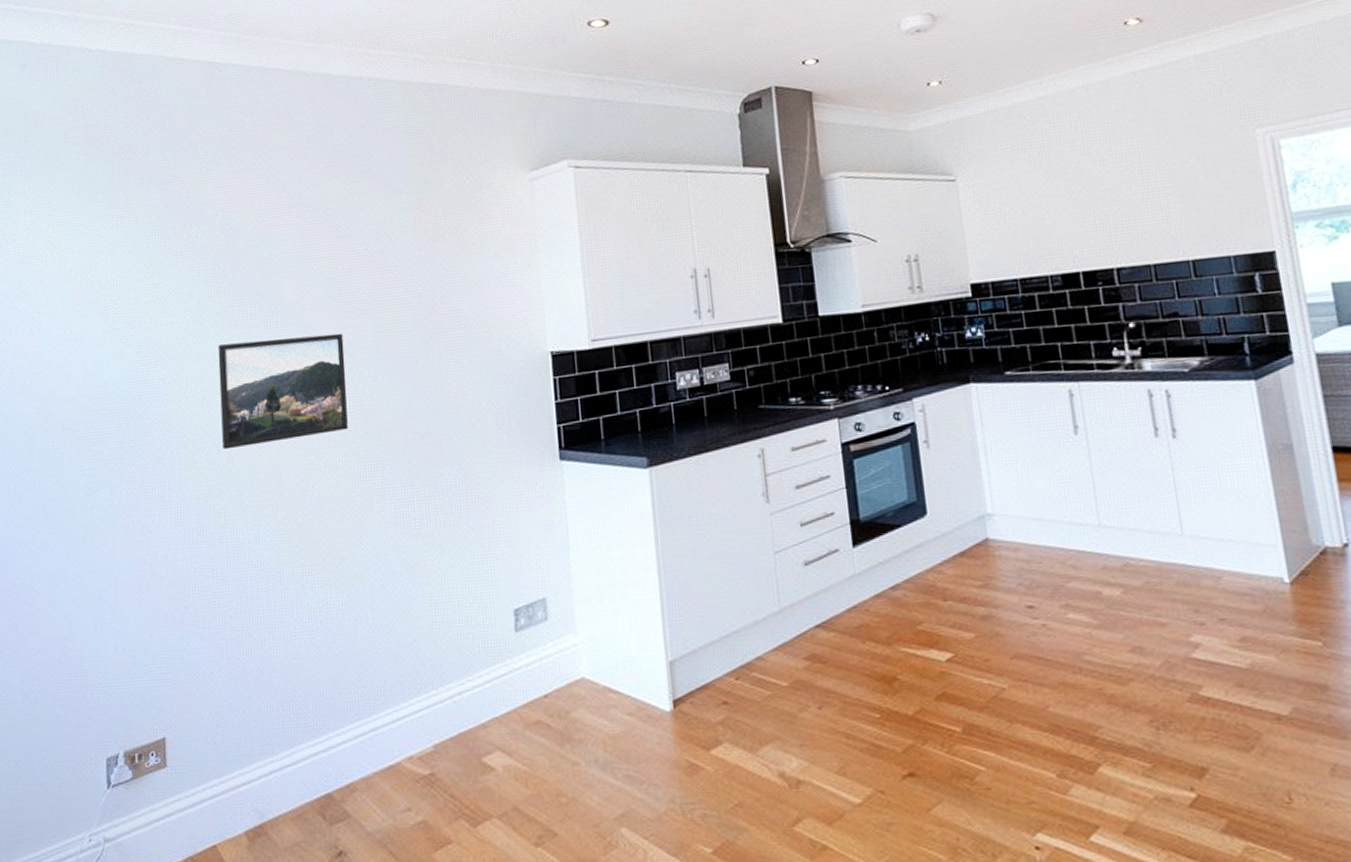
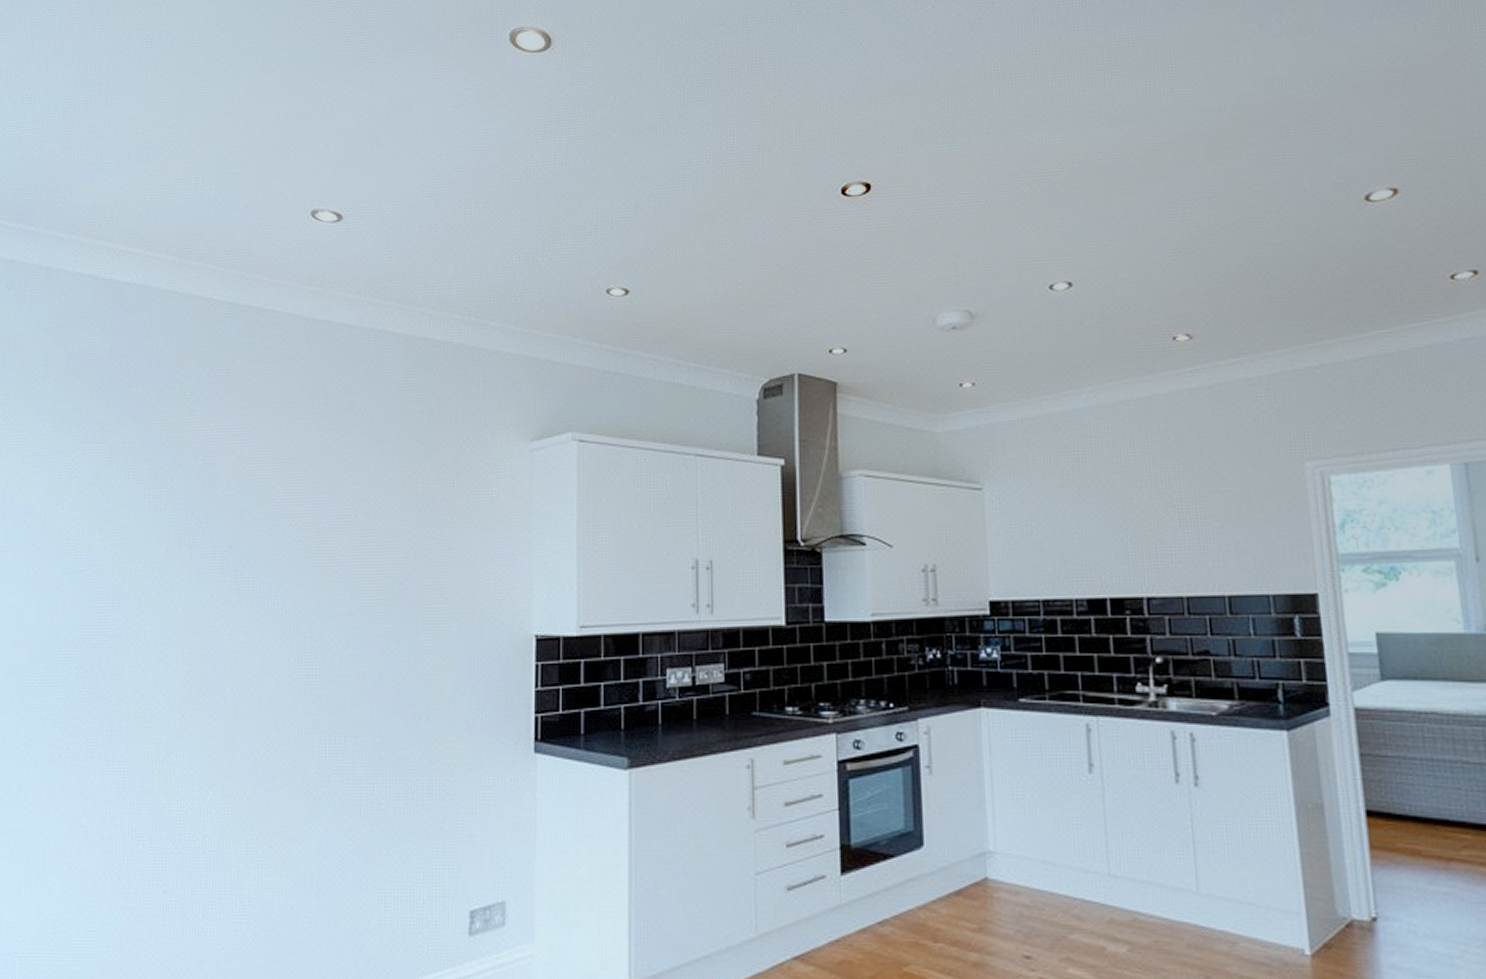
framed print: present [218,333,348,450] -> none [176,596,316,710]

